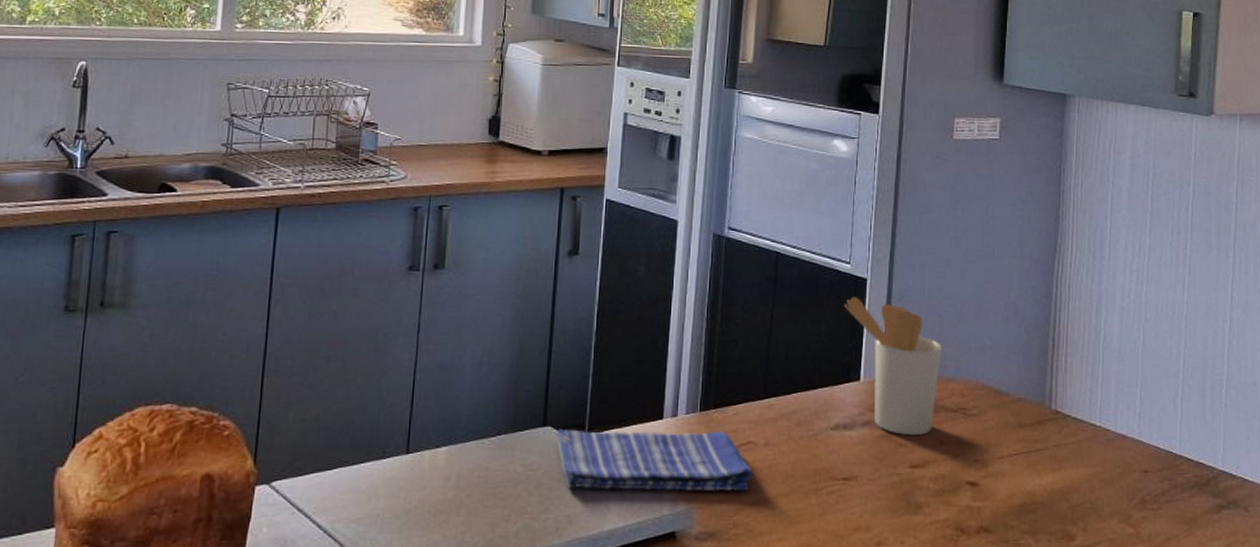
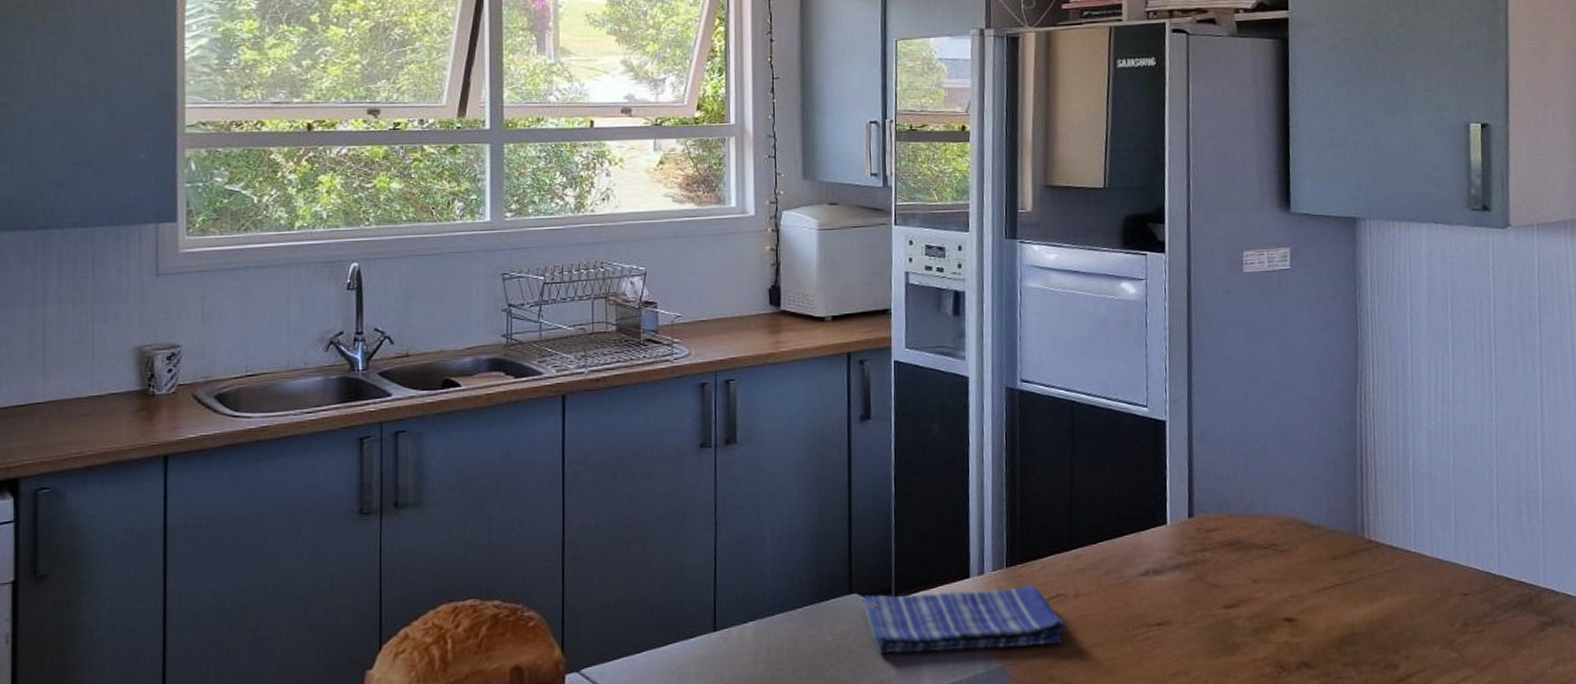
utensil holder: present [844,297,942,436] -> none [1145,440,1248,577]

